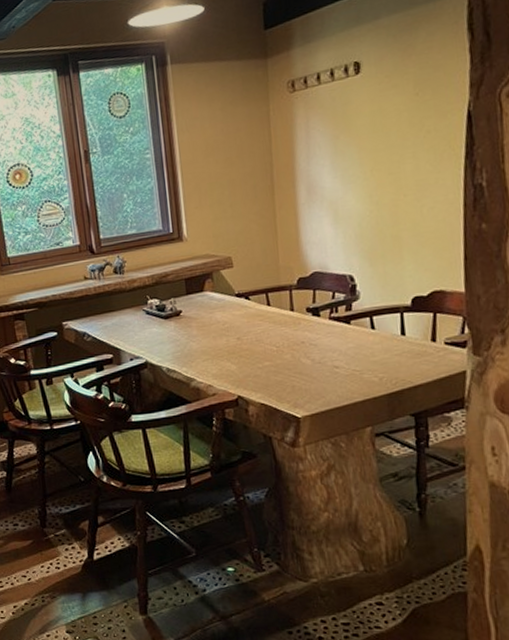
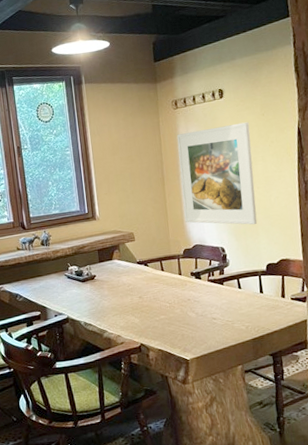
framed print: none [293,105,402,246] -> present [177,122,258,225]

